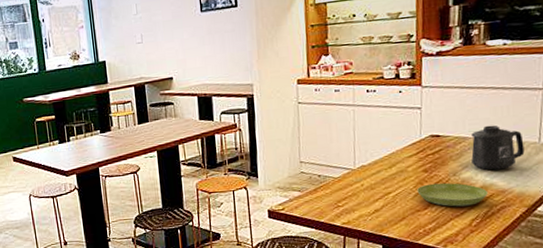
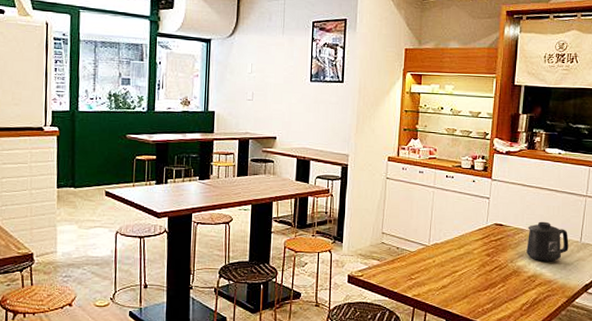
saucer: present [417,182,488,207] -> none [480,267,537,291]

